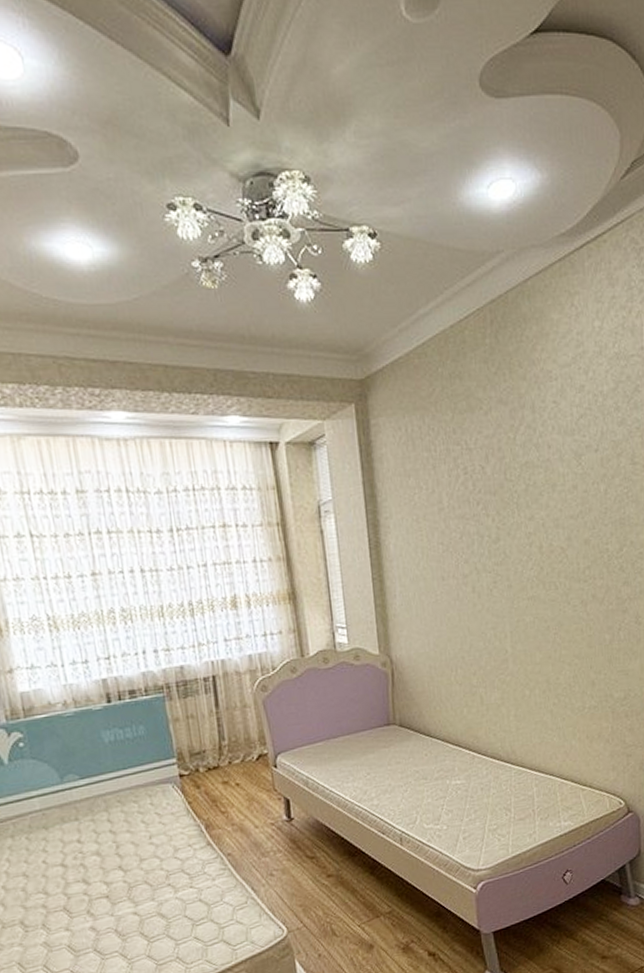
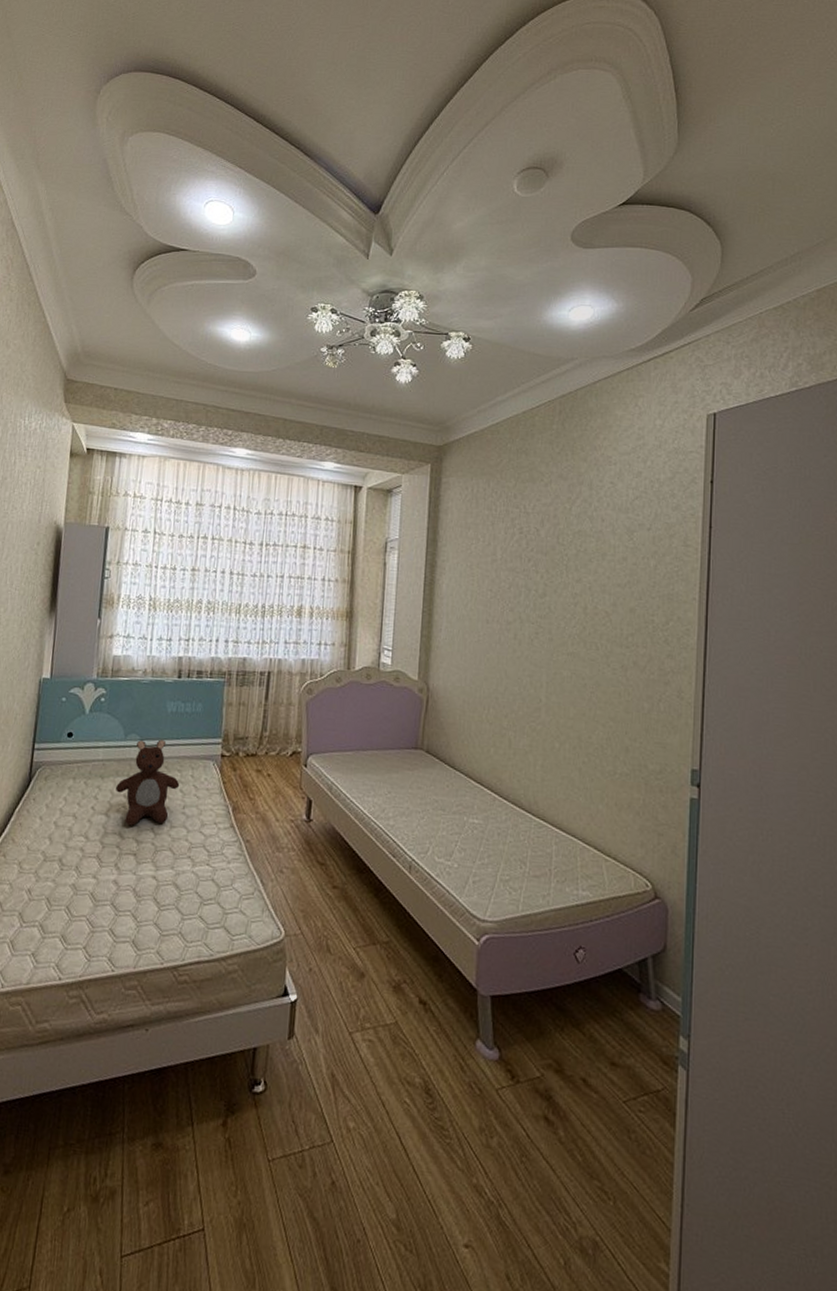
teddy bear: none [65,773,140,870] -> present [116,739,180,826]

